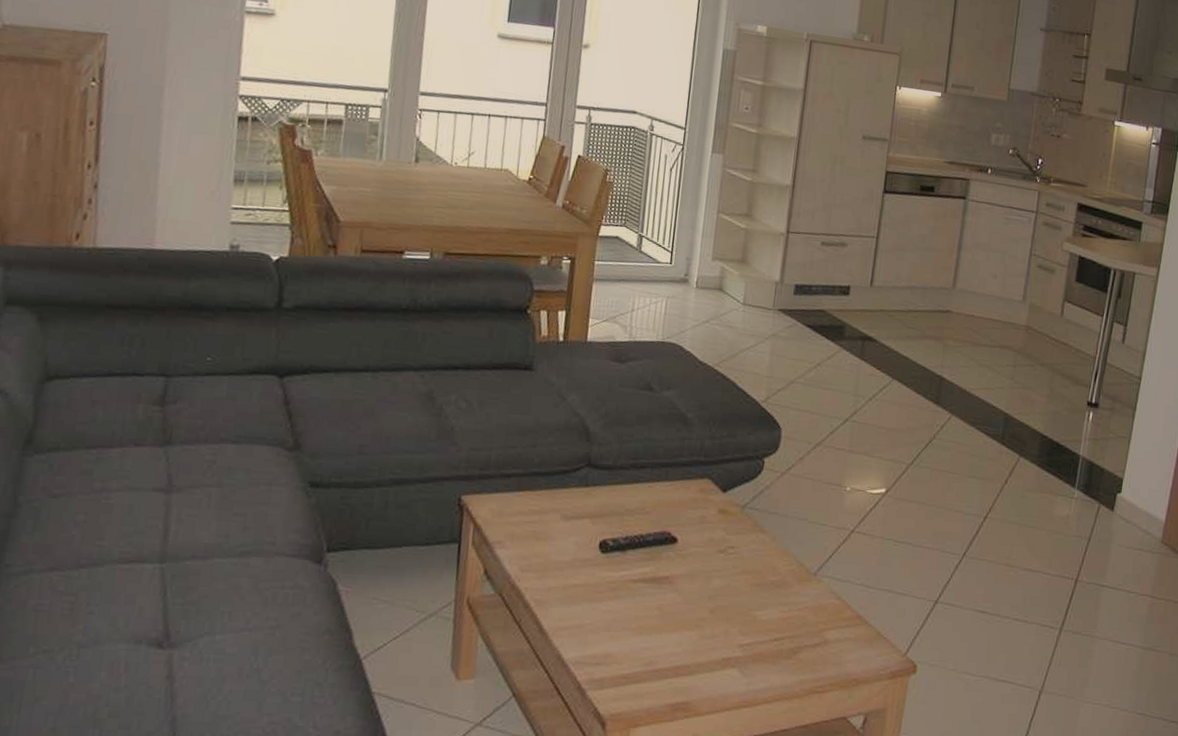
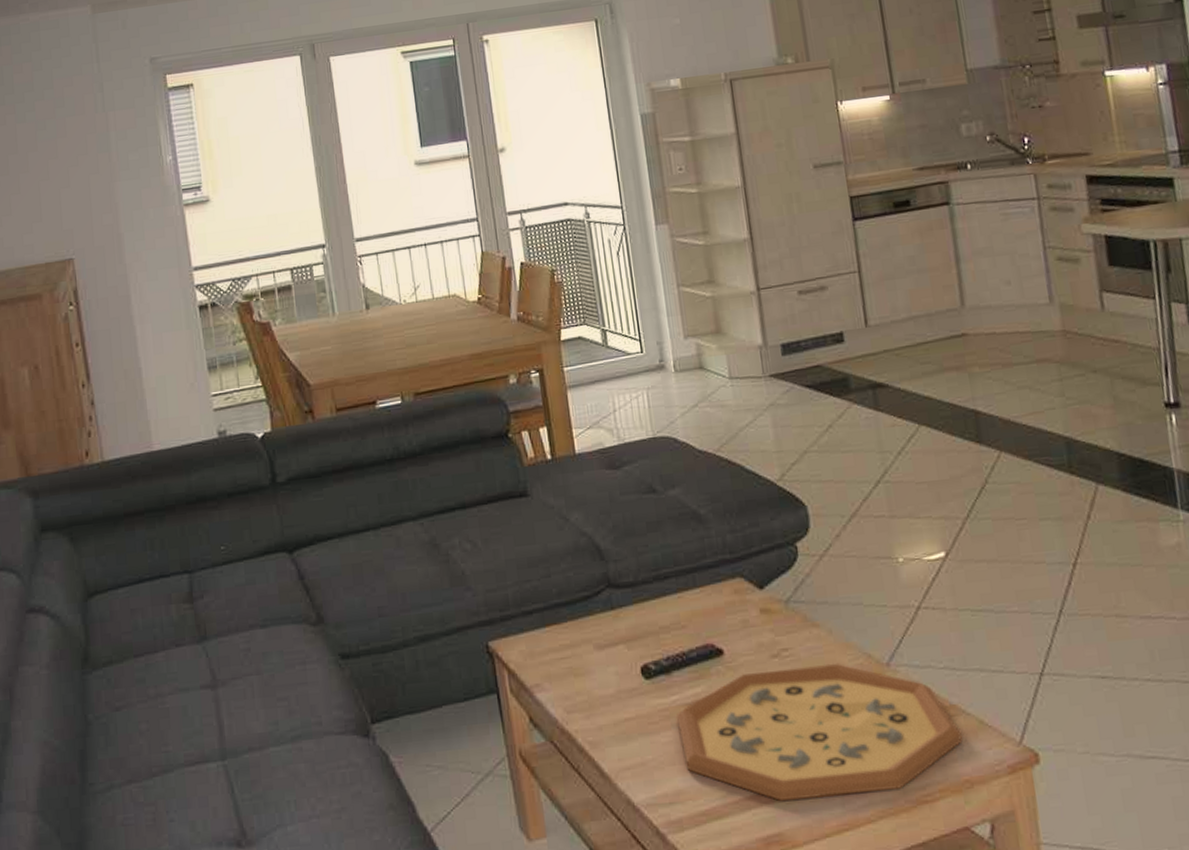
decorative tray: none [619,562,860,678] -> present [677,663,962,801]

